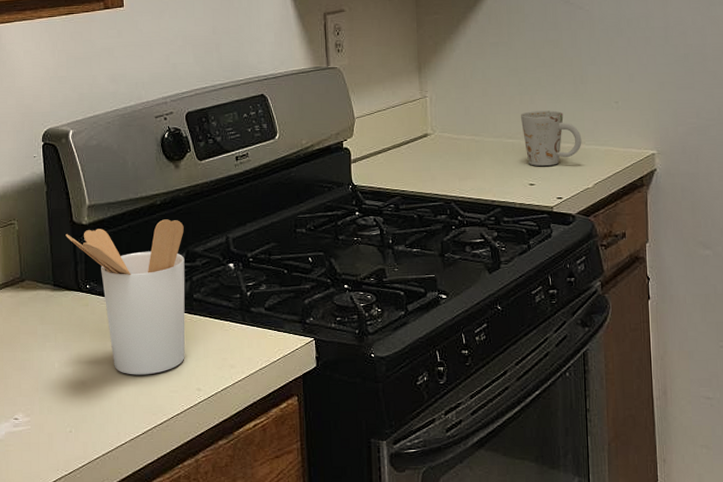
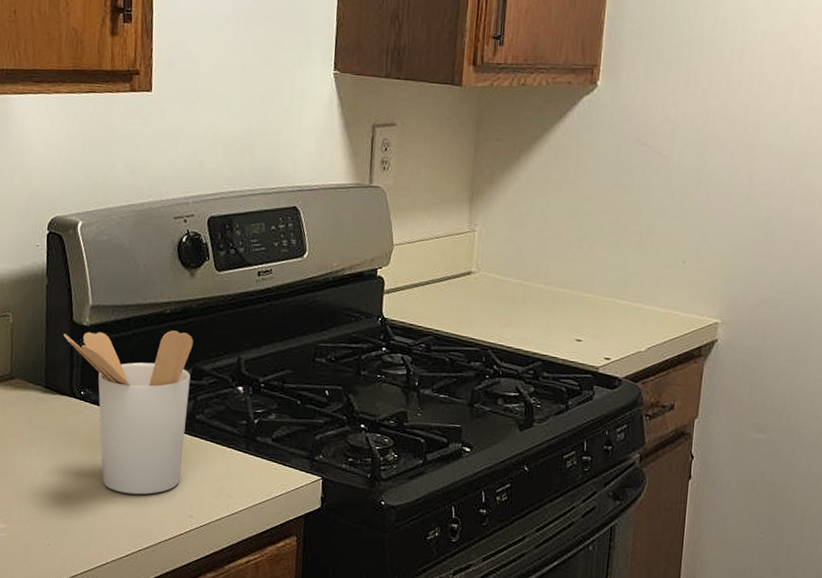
mug: present [521,110,582,166] -> none [576,260,641,323]

